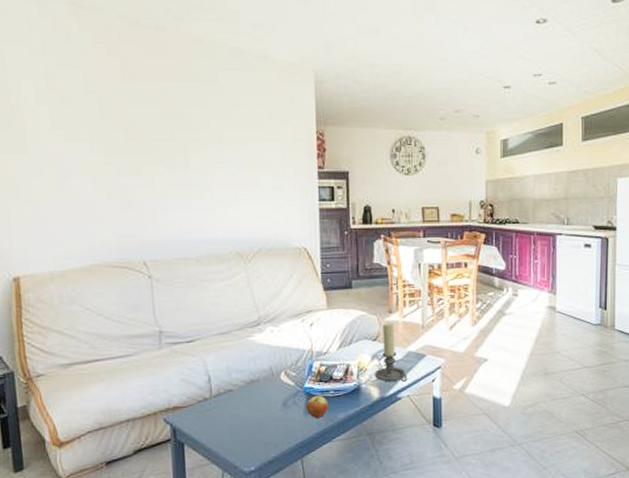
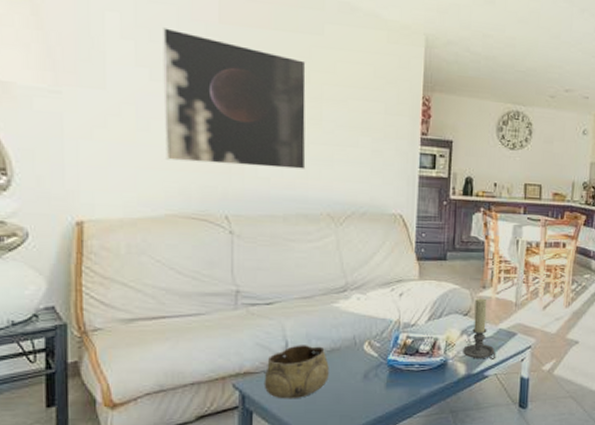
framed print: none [72,90,213,214] -> present [163,27,306,169]
decorative bowl: none [191,378,251,430] -> present [264,345,329,399]
apple: present [306,395,329,418] -> none [388,368,412,392]

